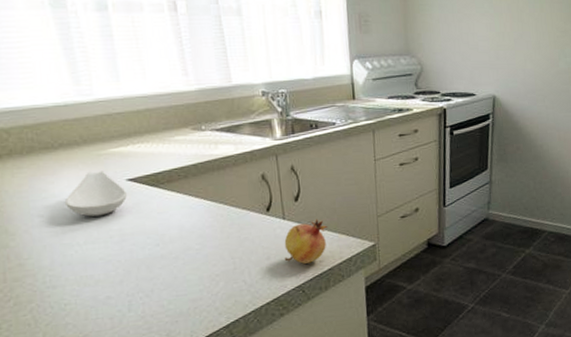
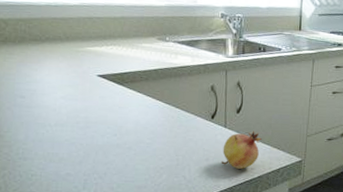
spoon rest: present [64,170,127,217] -> none [43,64,96,103]

